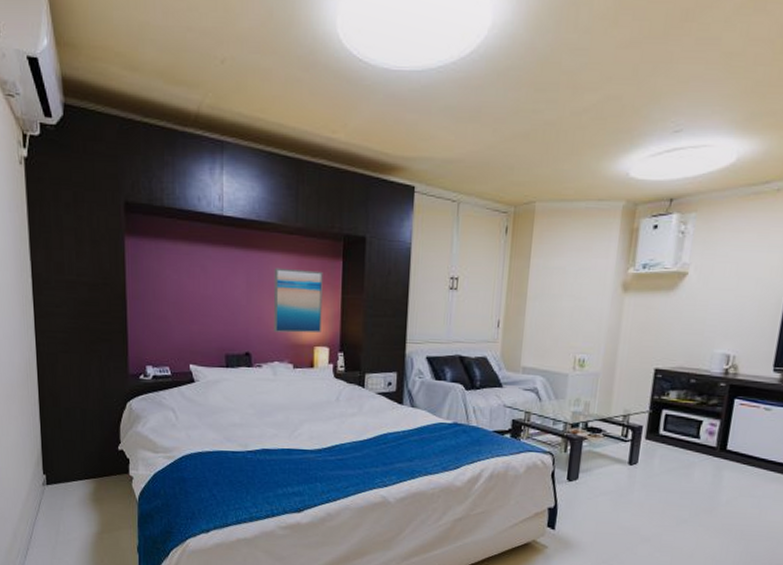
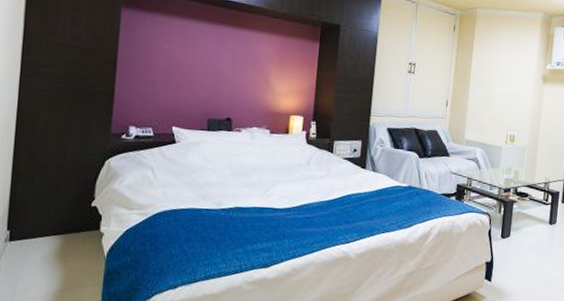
wall art: present [273,268,323,333] -> none [254,45,302,103]

